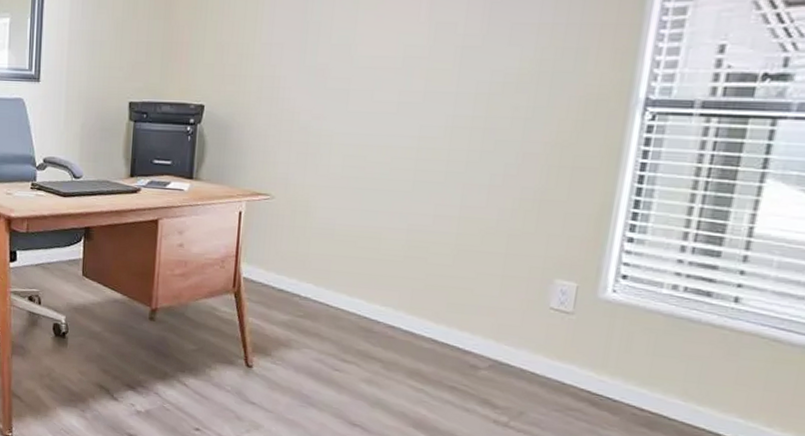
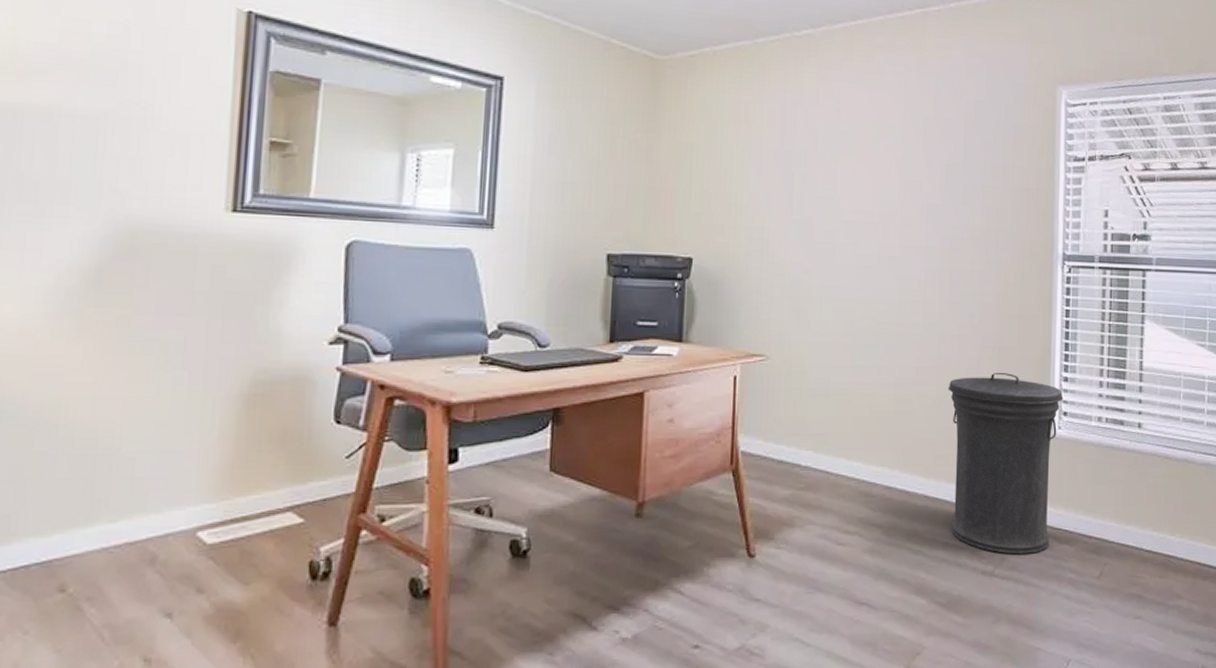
trash can: none [460,227,625,415] -> present [948,373,1064,555]

